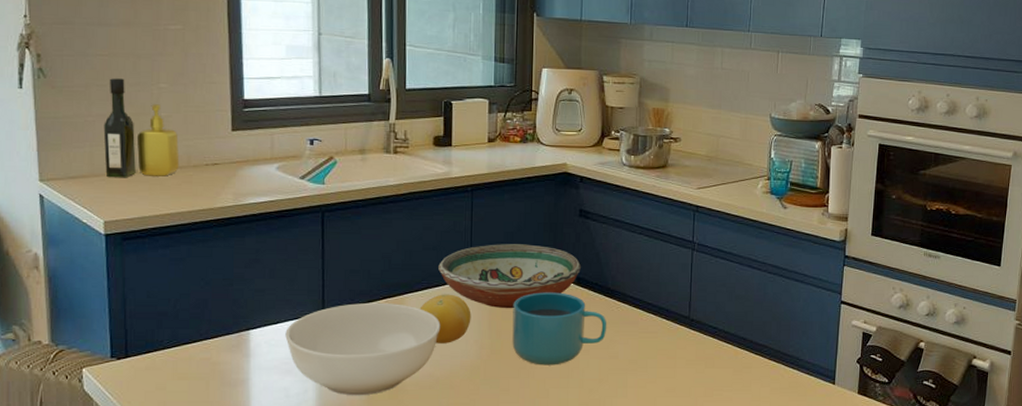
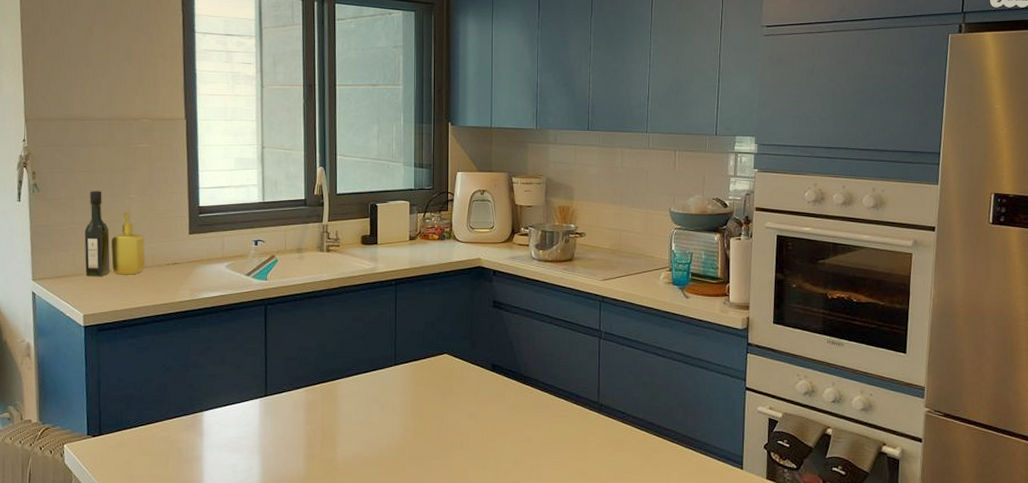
bowl: present [285,302,441,396] -> none [233,387,369,473]
fruit: present [419,294,471,343] -> none [350,379,397,425]
decorative bowl: present [438,244,581,309] -> none [367,333,495,394]
cup: present [512,292,607,365] -> none [434,378,521,447]

